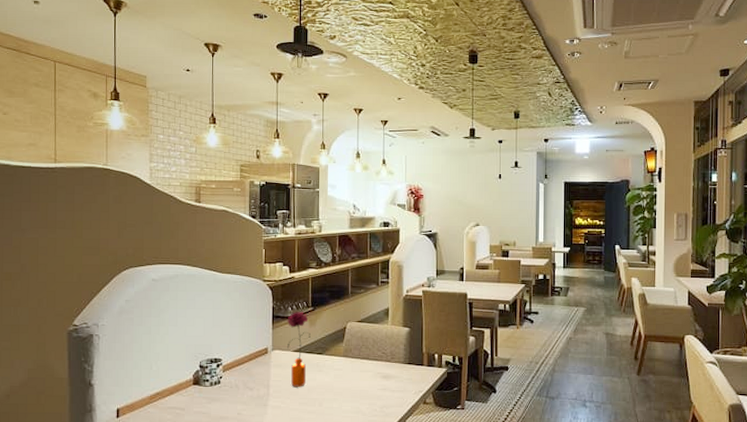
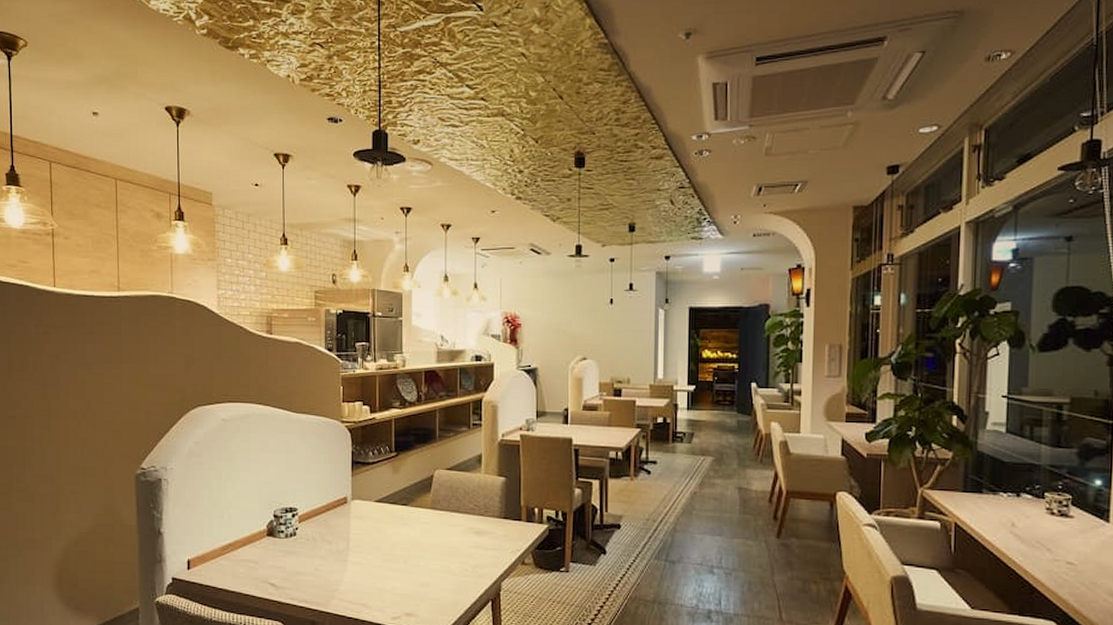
flower: present [287,311,311,387] -> none [367,456,394,541]

